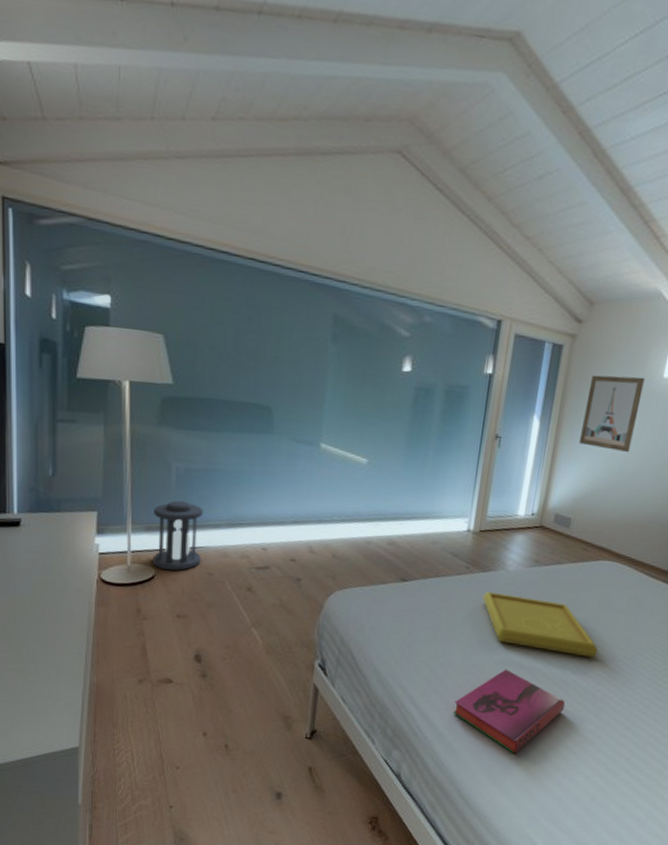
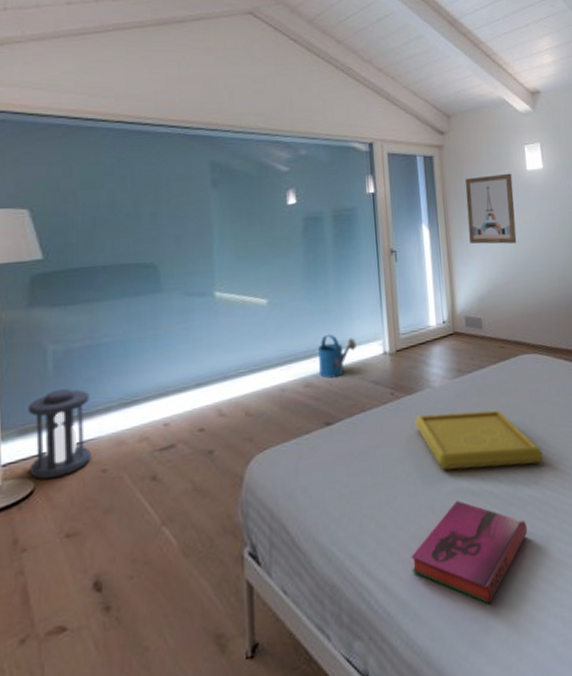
watering can: none [404,502,444,543] -> present [318,334,357,379]

